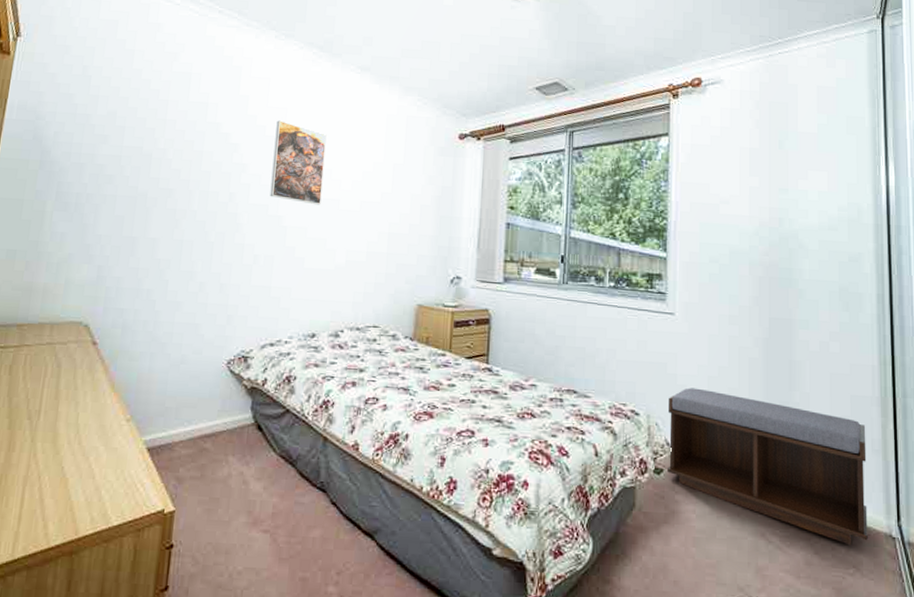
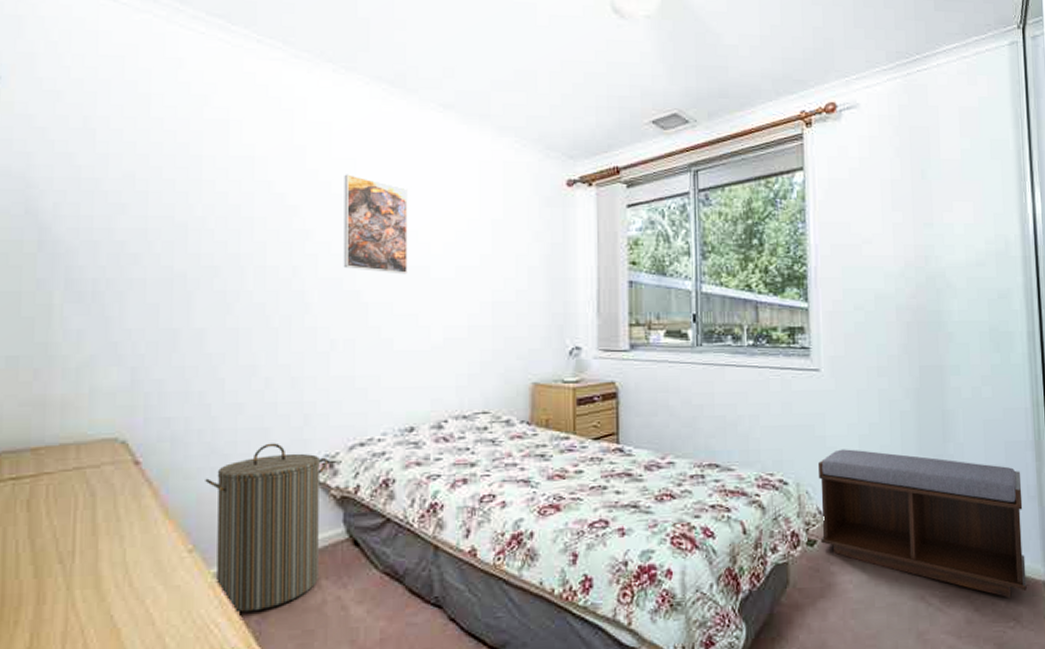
laundry hamper: none [145,336,244,477] -> present [205,443,329,613]

